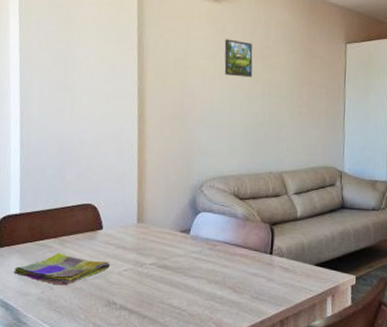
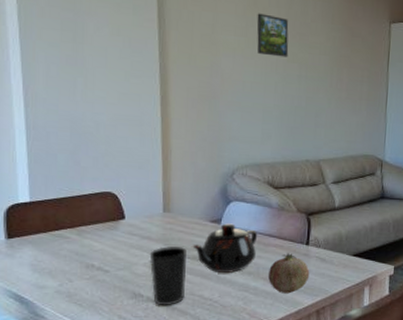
dish towel: present [13,252,111,286] -> none [27,243,135,278]
cup: none [123,256,158,313] -> present [149,246,187,305]
teapot: none [162,233,224,282] -> present [191,223,258,273]
fruit: none [234,262,274,303] -> present [268,253,310,294]

